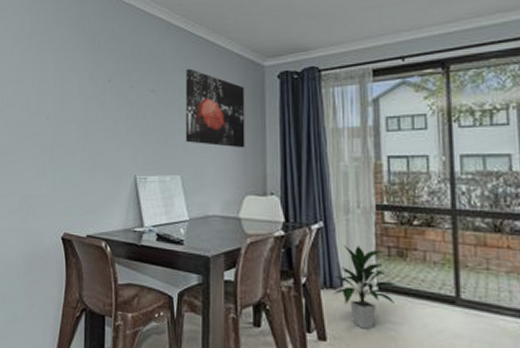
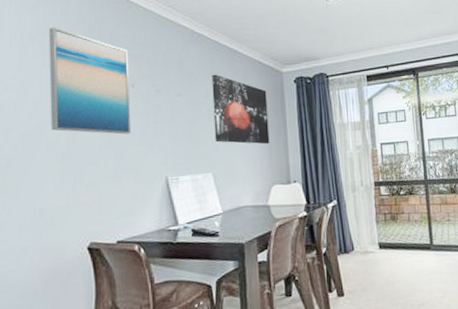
wall art: none [38,25,107,129] -> present [48,27,132,135]
indoor plant: present [333,245,400,329] -> none [347,215,394,281]

